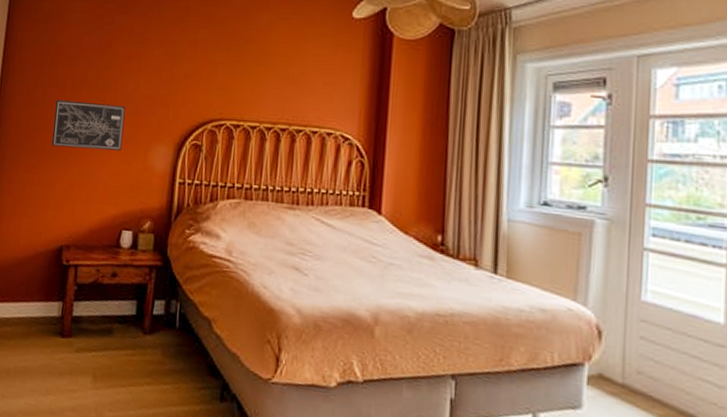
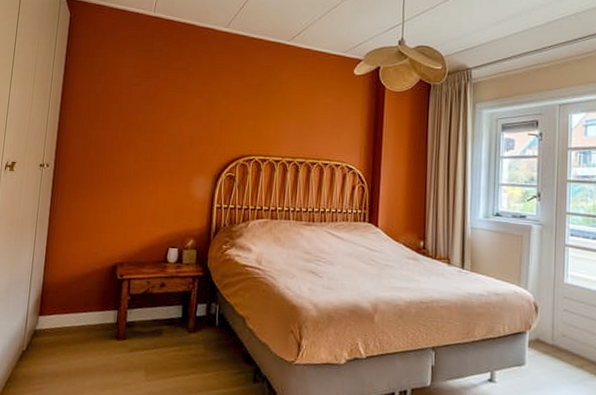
wall art: present [51,99,126,151] -> none [105,140,170,182]

